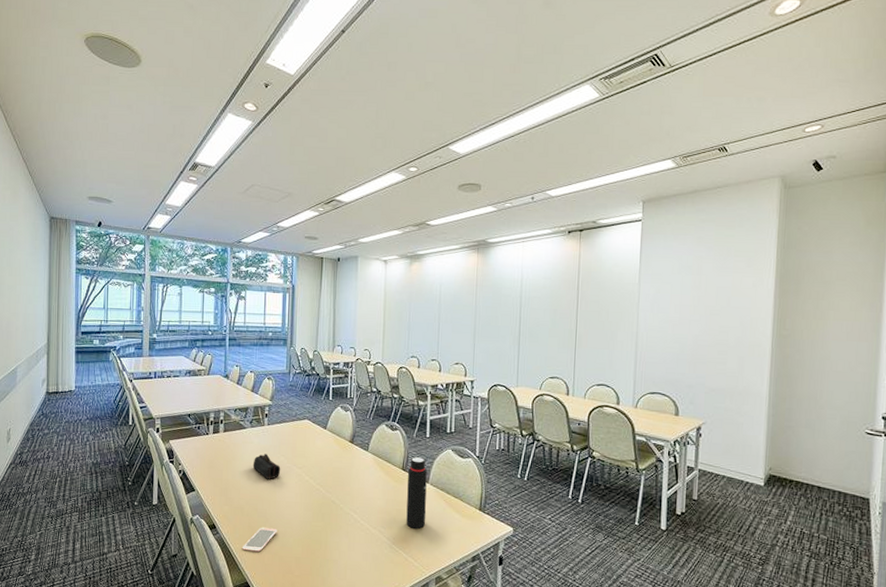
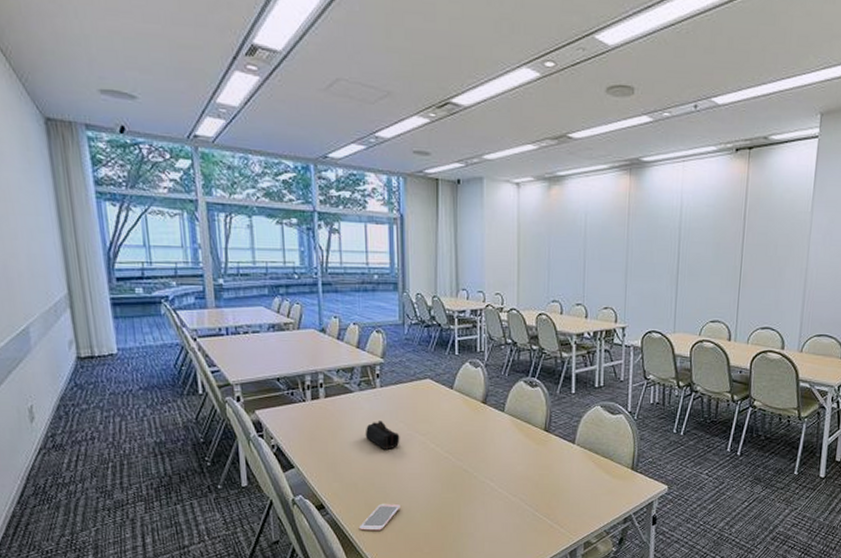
water bottle: present [406,457,427,529] -> none [550,416,573,493]

